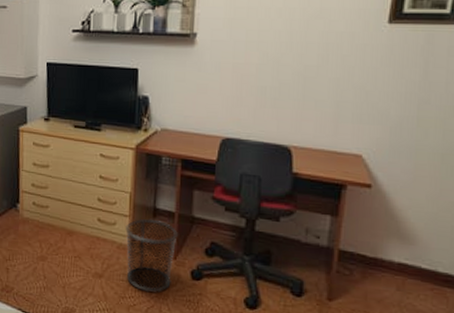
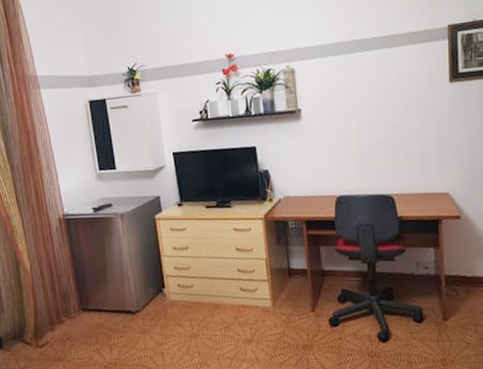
waste bin: present [125,219,178,292] -> none [266,279,314,347]

